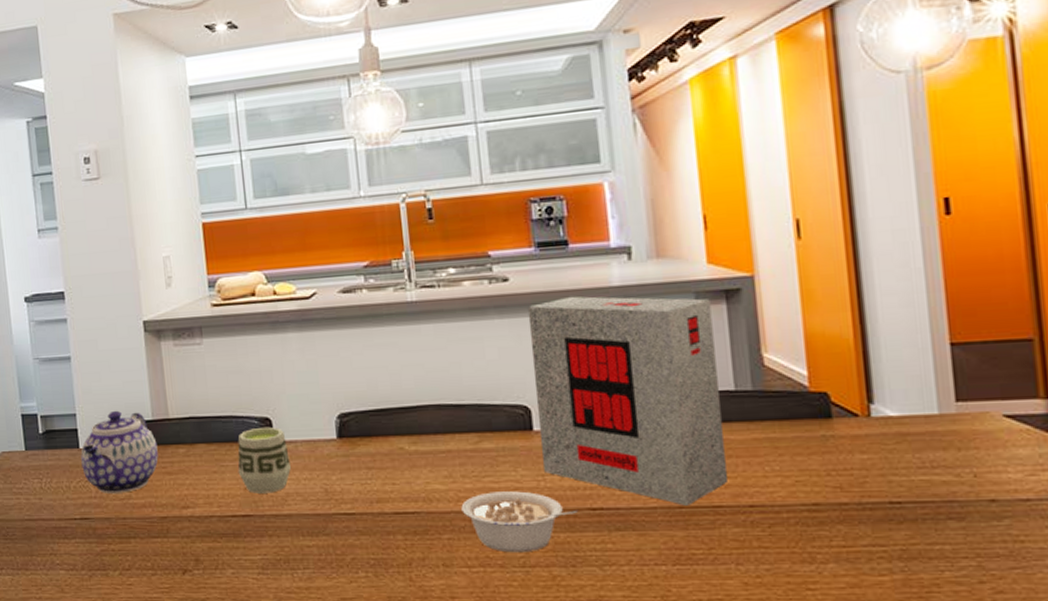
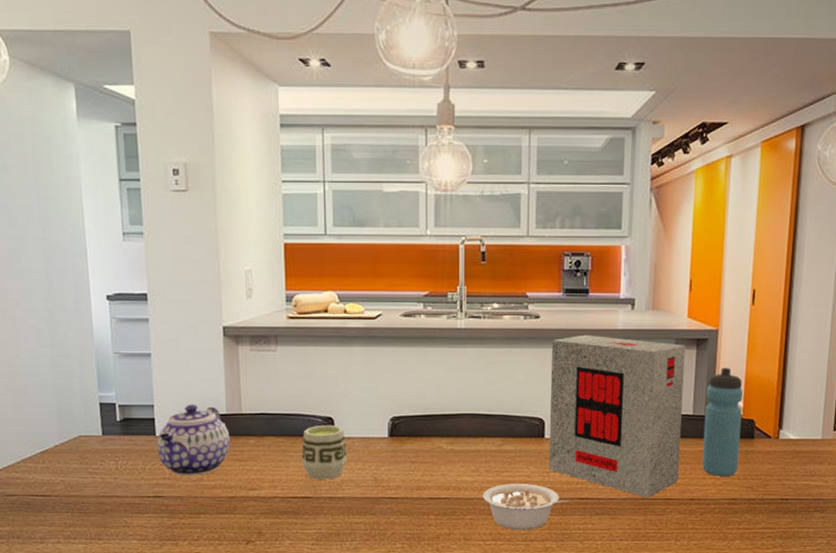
water bottle: none [750,325,815,473] -> present [701,368,743,476]

